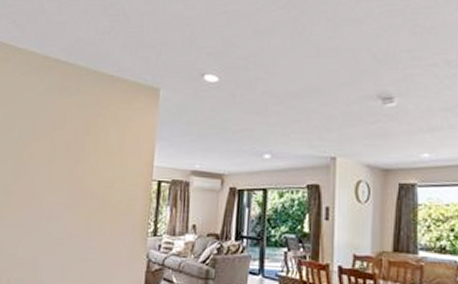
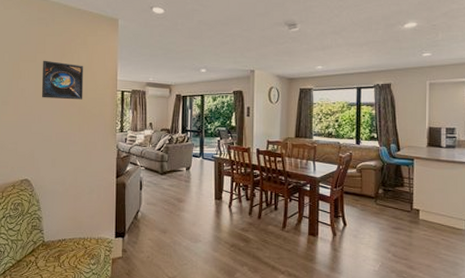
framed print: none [54,139,112,191] -> present [41,60,84,100]

